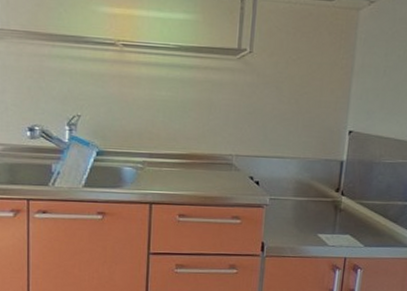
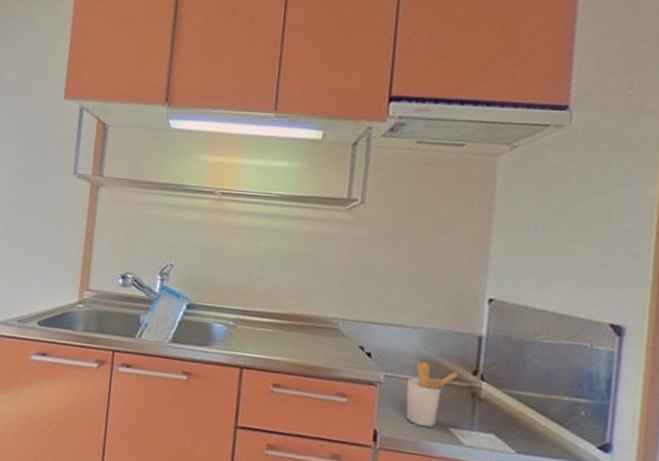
utensil holder: none [286,185,326,236] -> present [405,362,459,428]

